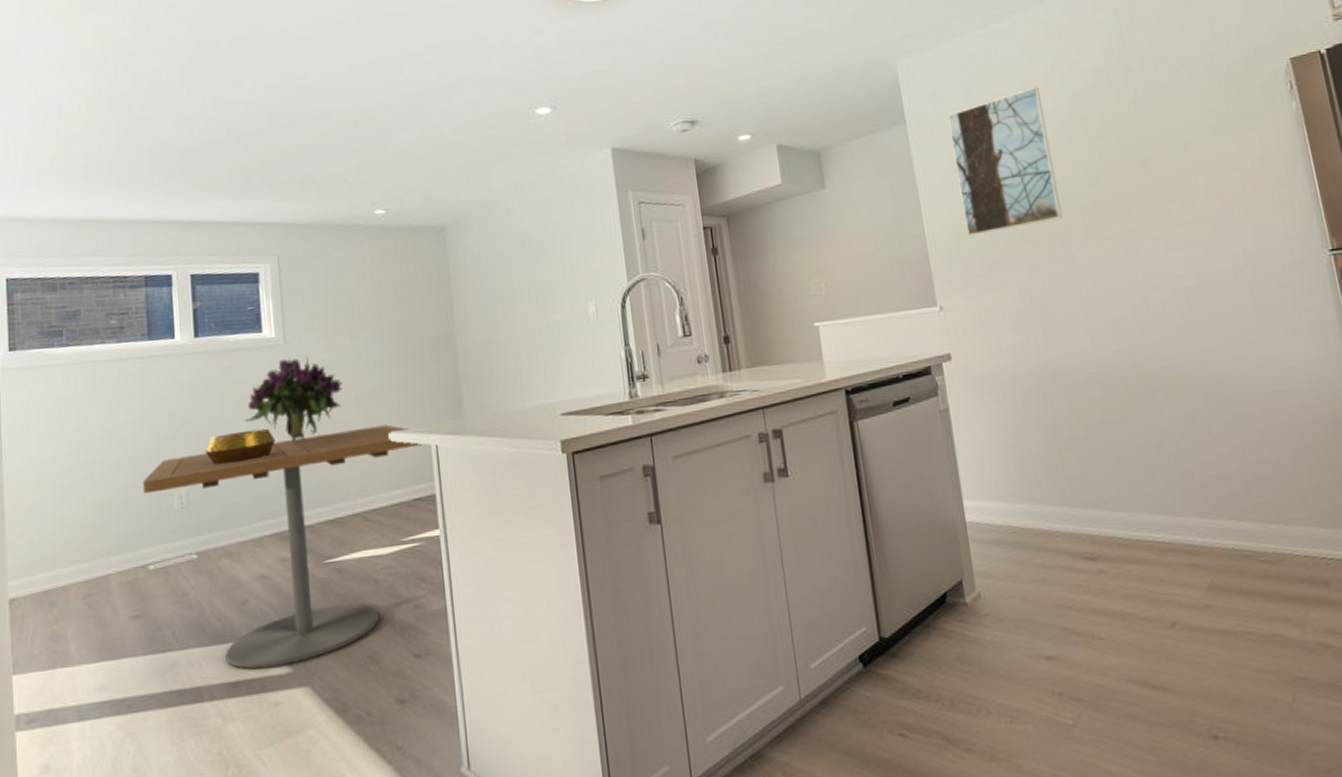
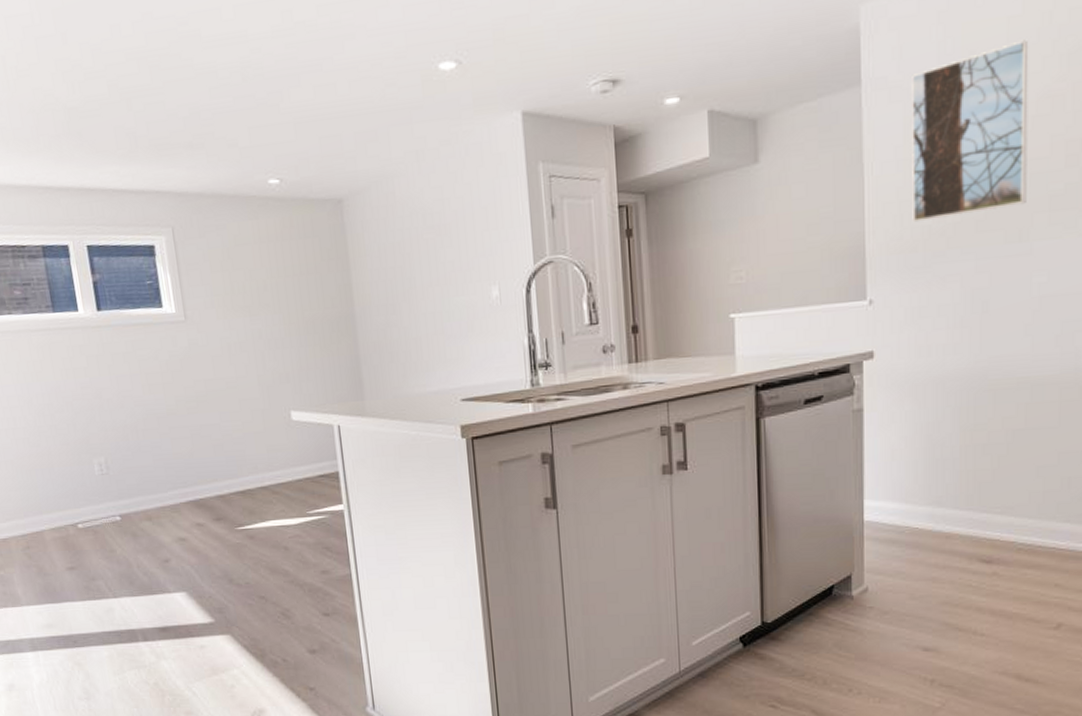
dining table: present [142,425,422,670] -> none [63,404,325,618]
decorative bowl: present [204,428,276,466] -> none [117,403,184,437]
bouquet: present [245,356,342,442] -> none [153,333,245,417]

